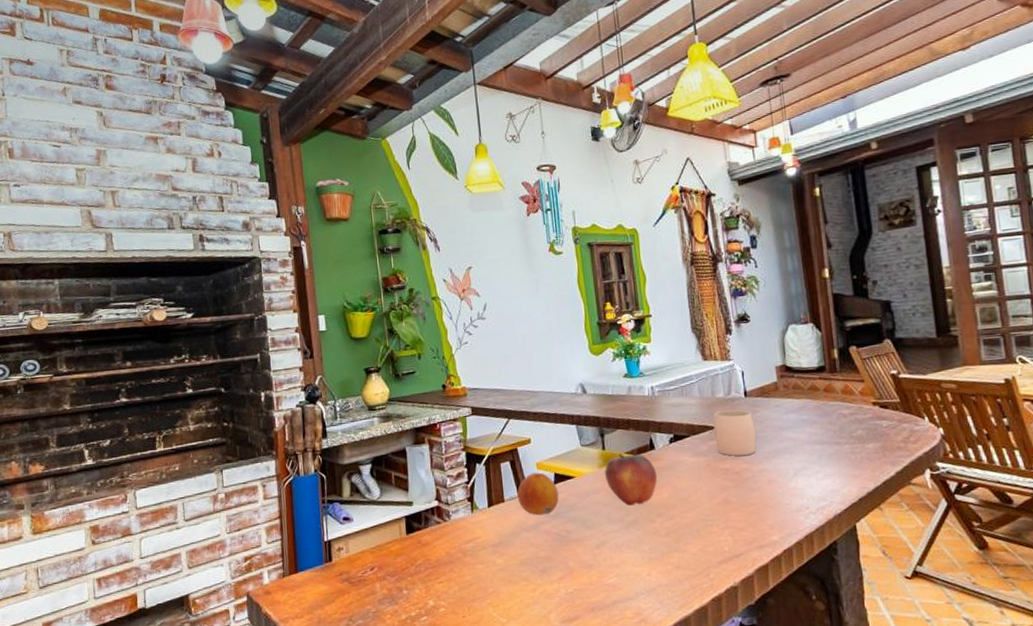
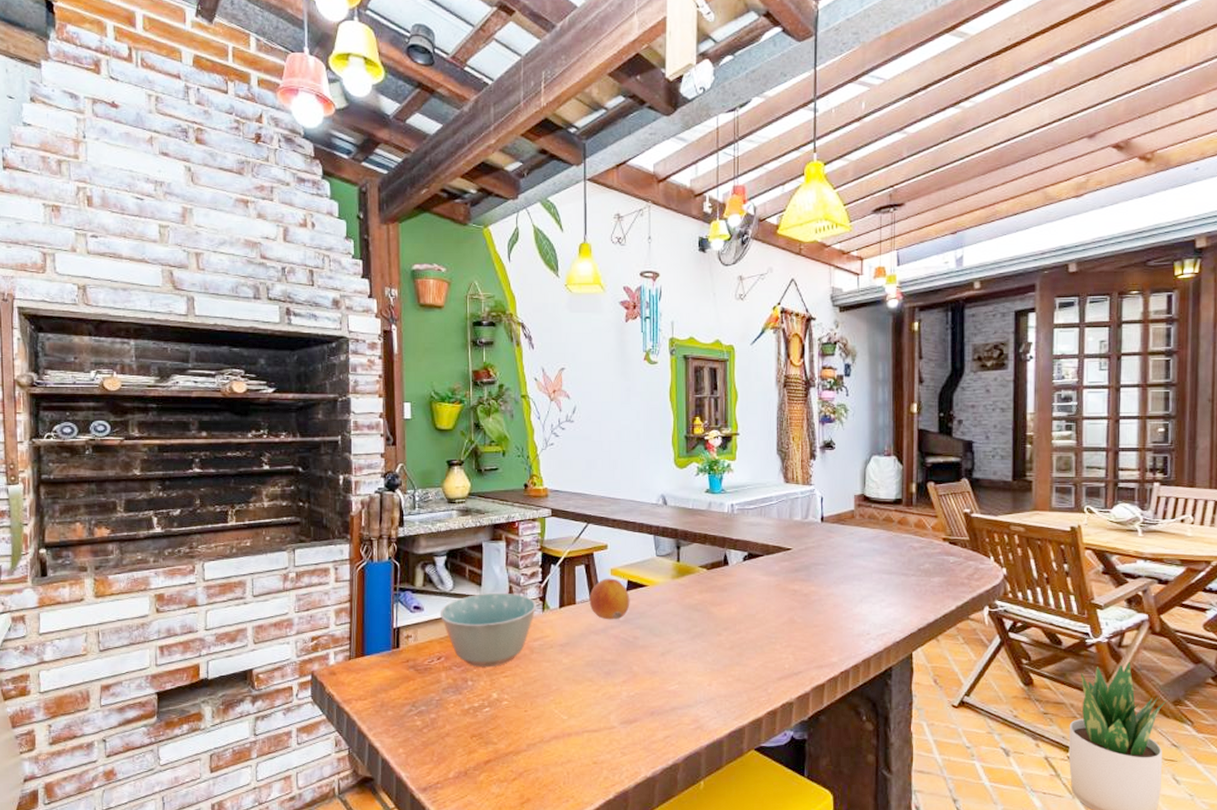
bowl: none [369,496,465,574] -> present [439,592,536,666]
fruit: present [605,453,658,506] -> none [677,566,728,618]
mug: present [713,409,756,456] -> none [788,532,828,578]

